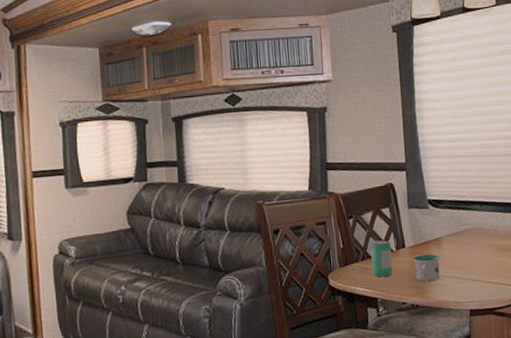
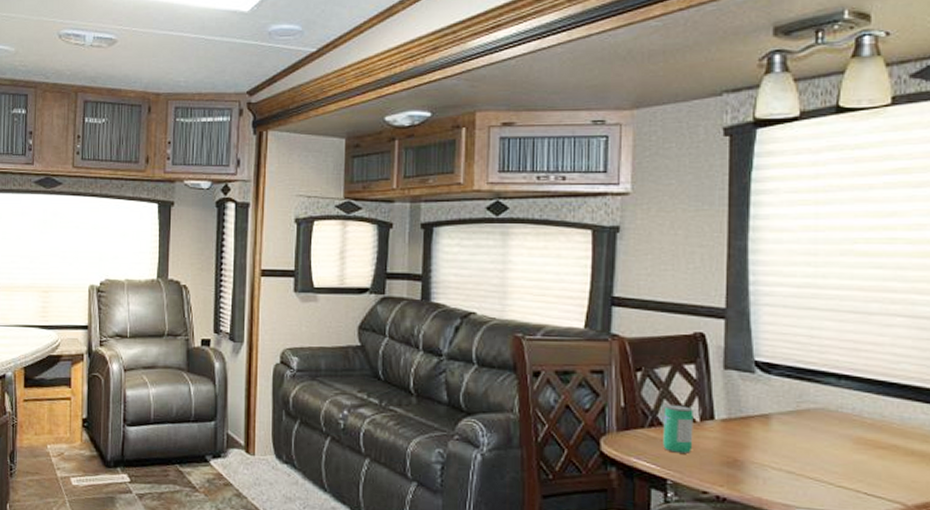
mug: present [414,254,440,282] -> none [725,432,765,470]

